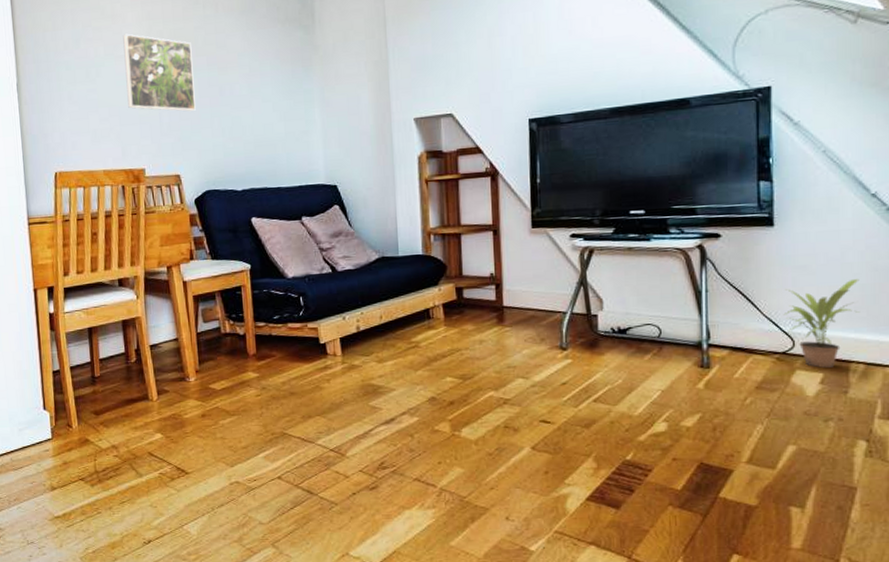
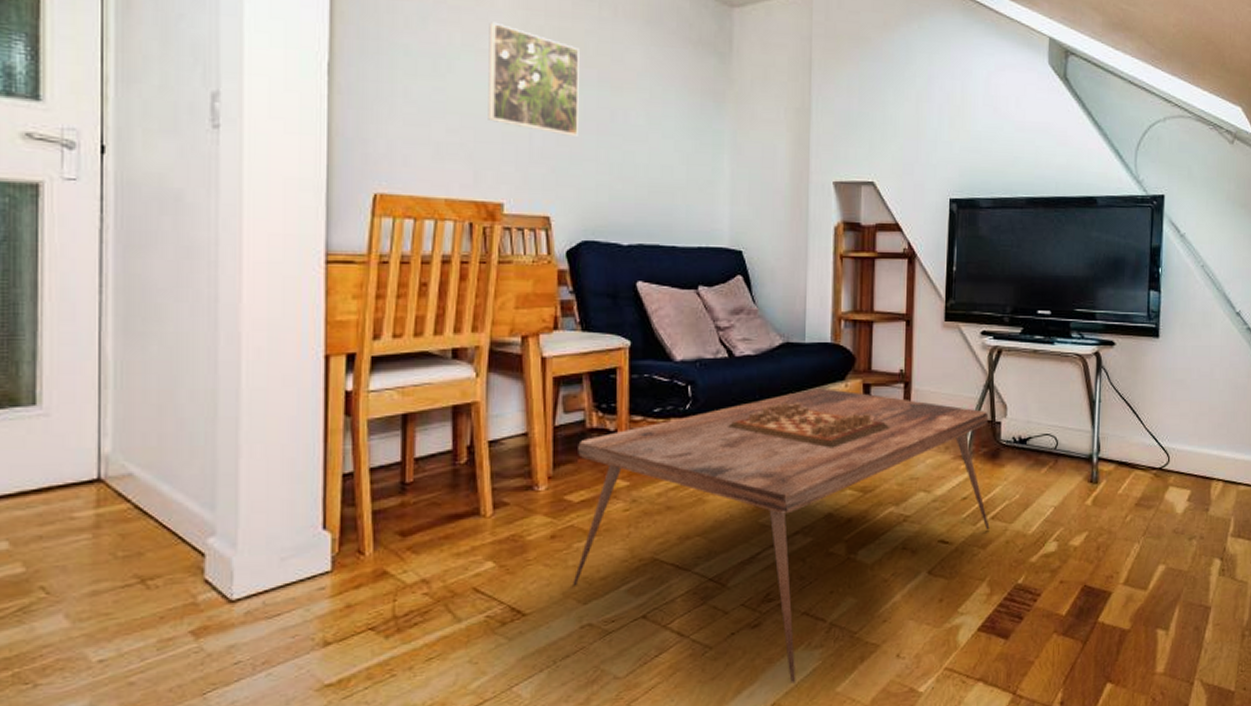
coffee table: none [216,292,592,536] -> present [573,387,990,684]
potted plant: present [783,278,860,369] -> none [1162,395,1223,486]

